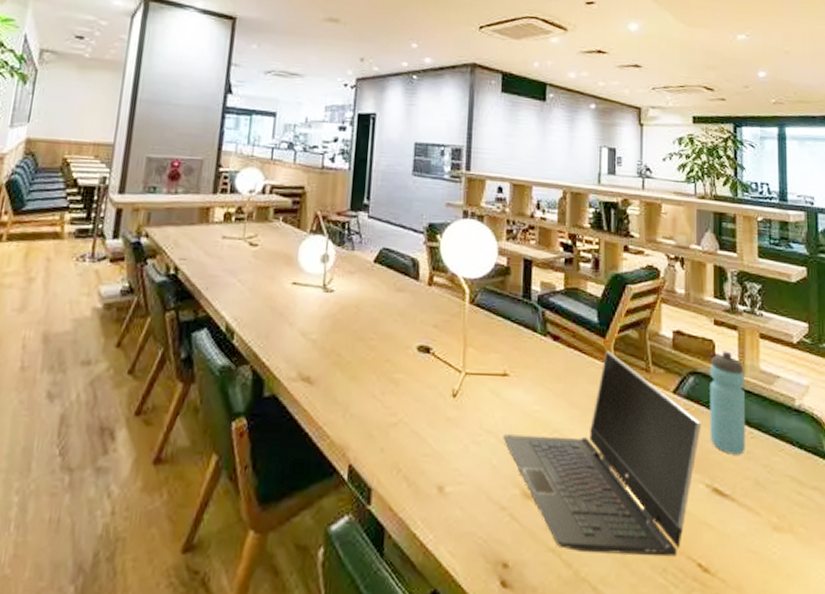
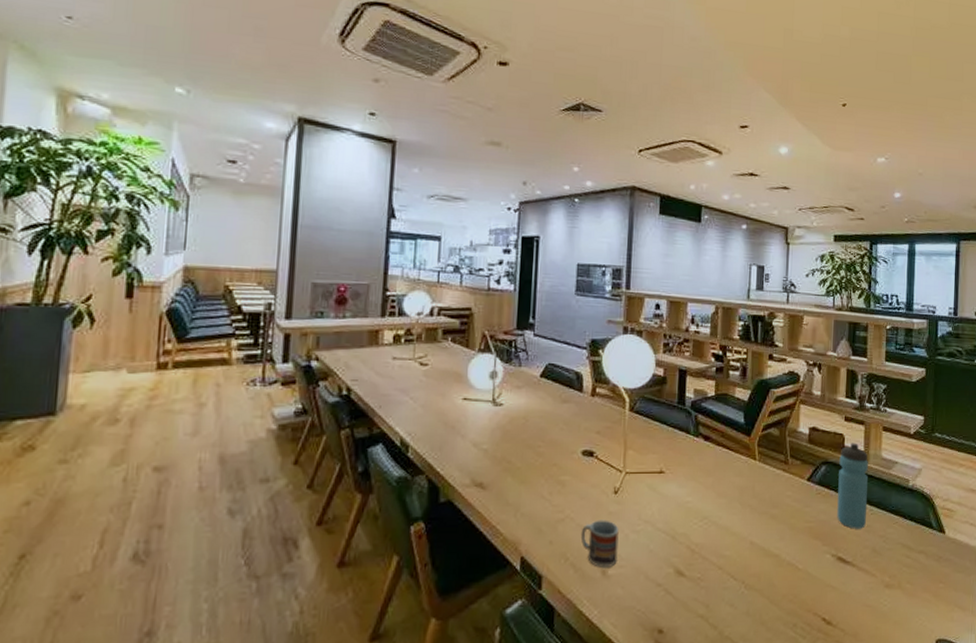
cup: none [415,426,458,483] -> present [580,520,619,567]
laptop computer: present [503,350,702,557] -> none [659,447,830,616]

